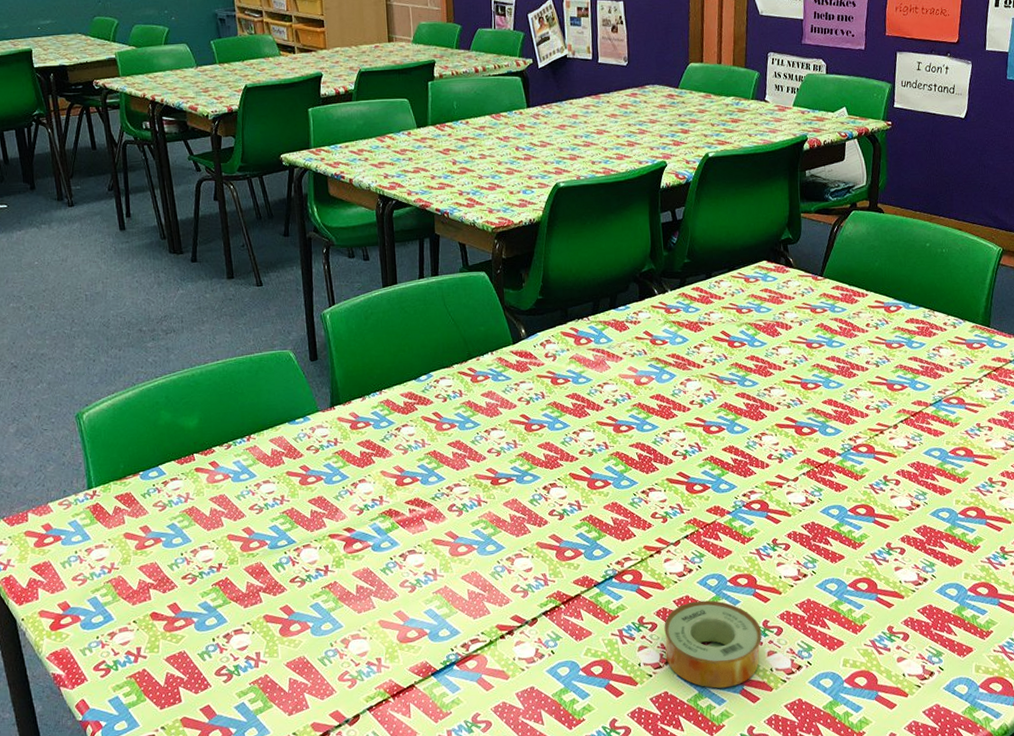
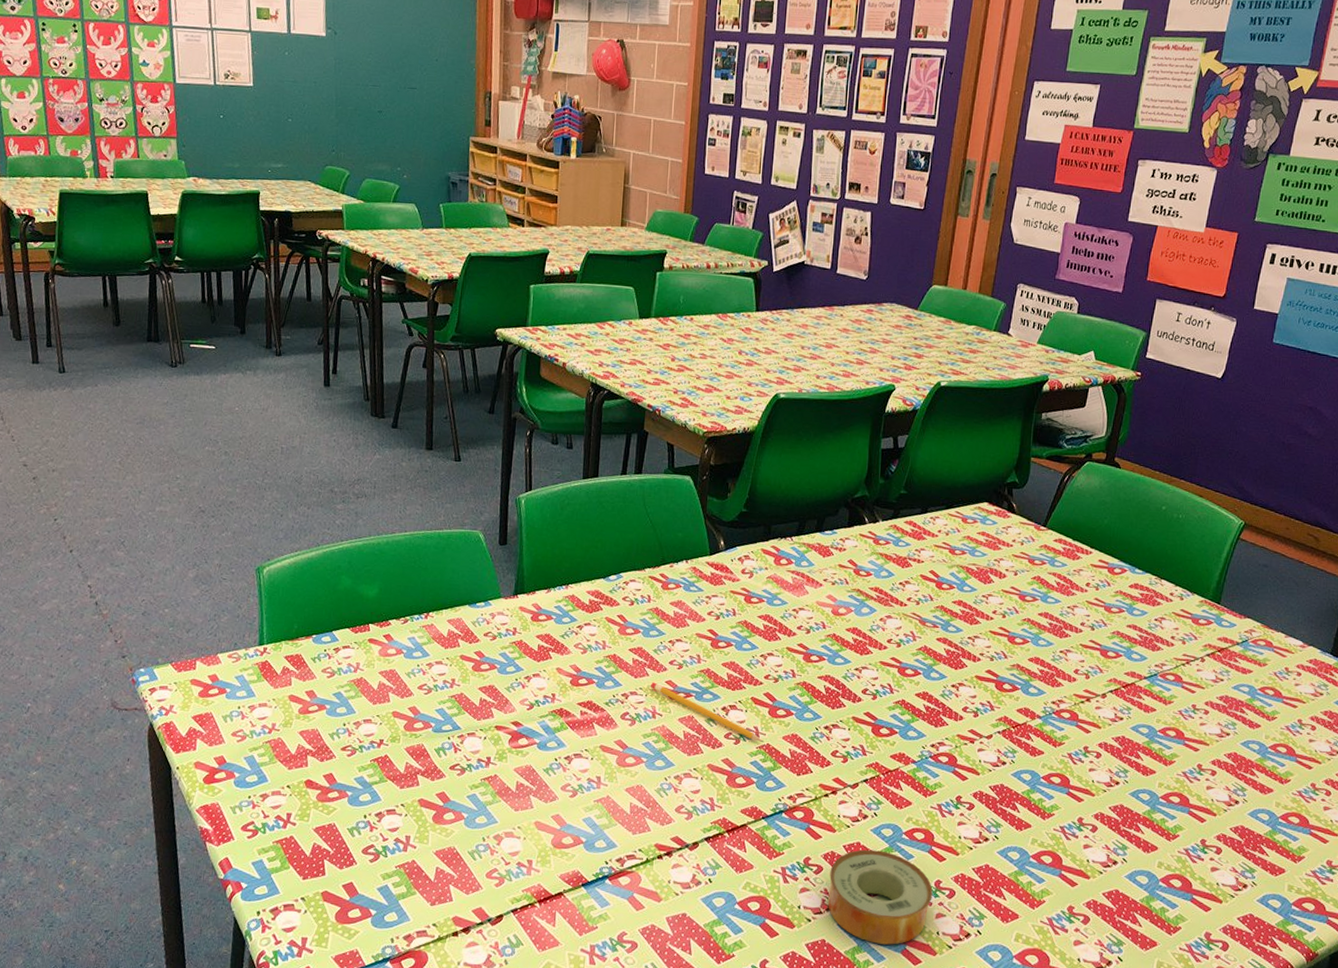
pencil: none [473,472,587,514] -> present [651,682,764,742]

